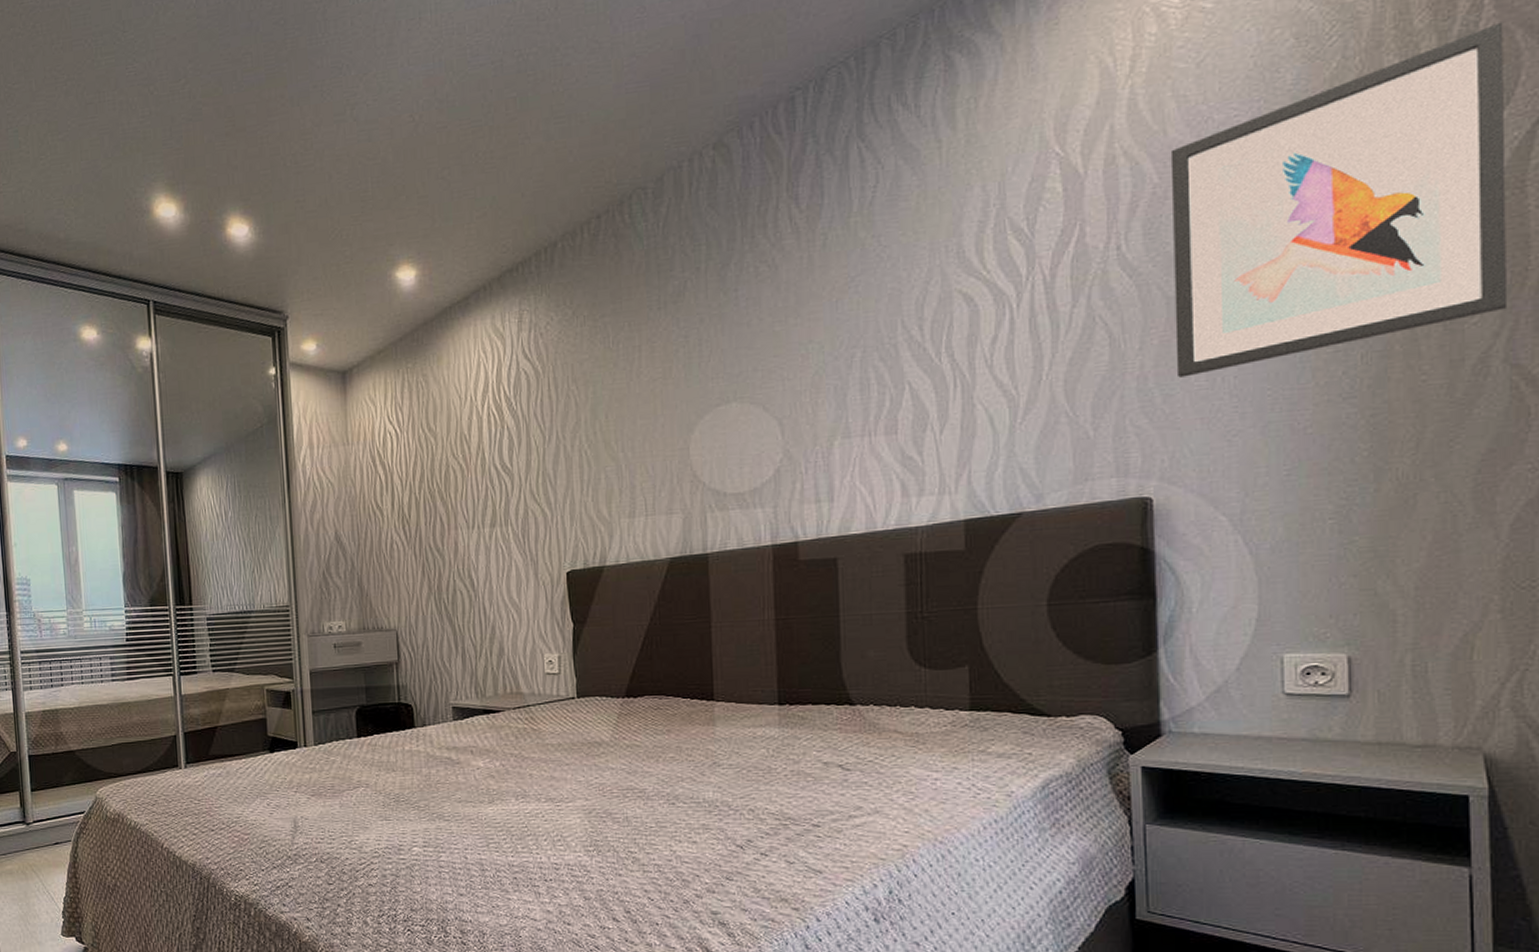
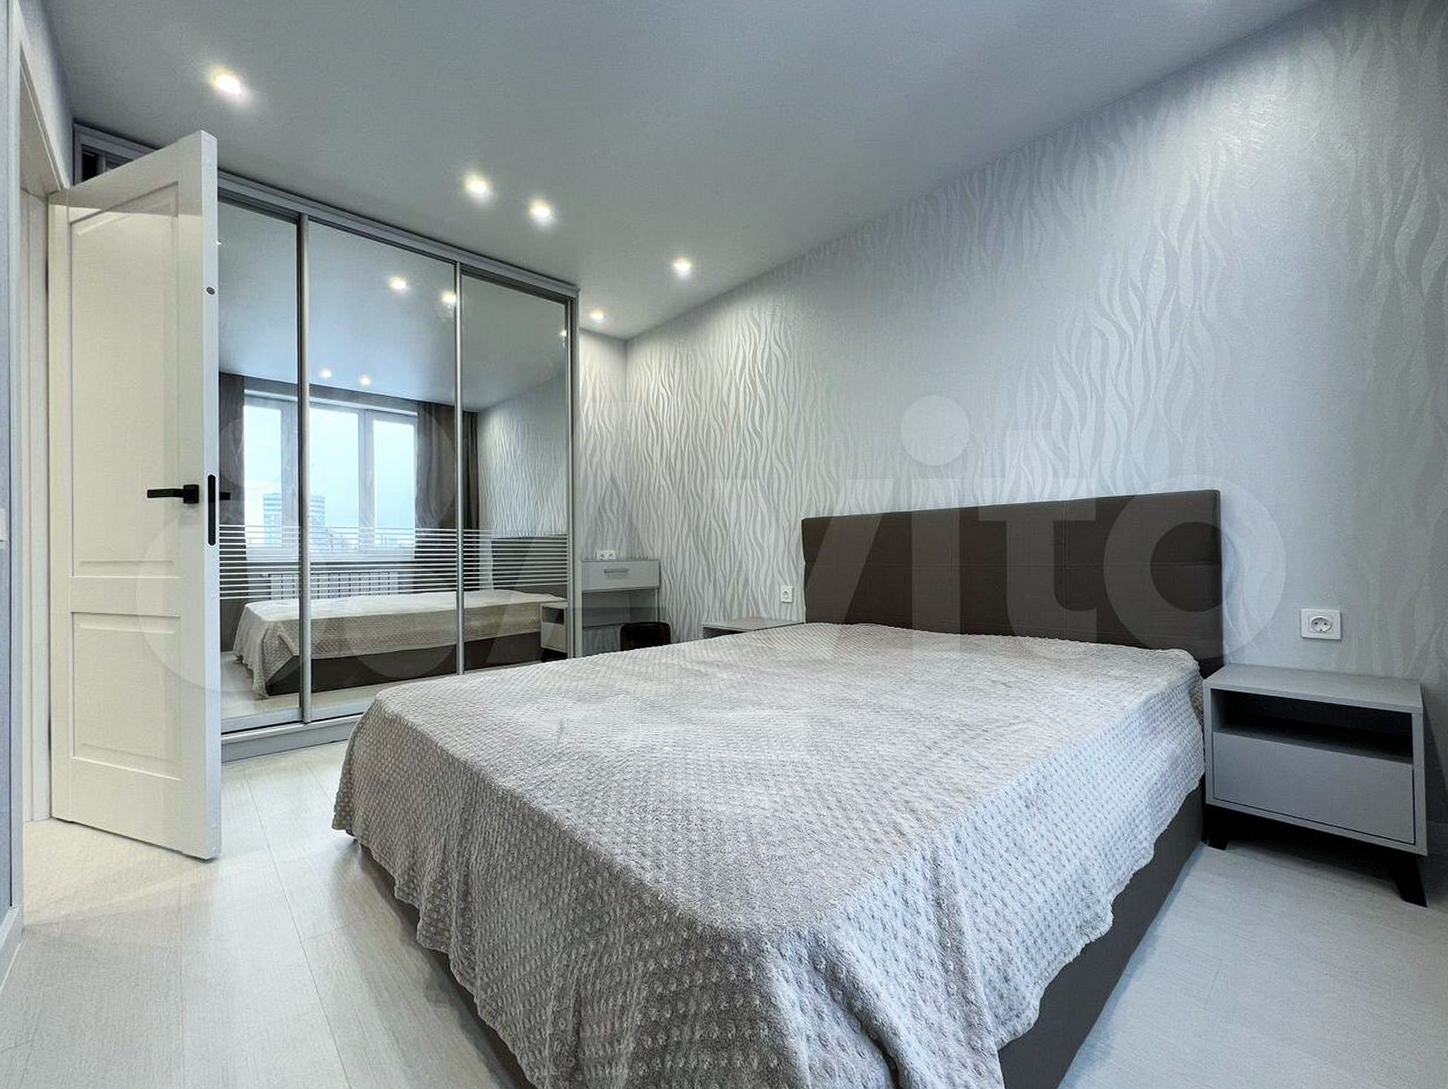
wall art: present [1170,22,1506,378] -> none [1234,188,1432,406]

